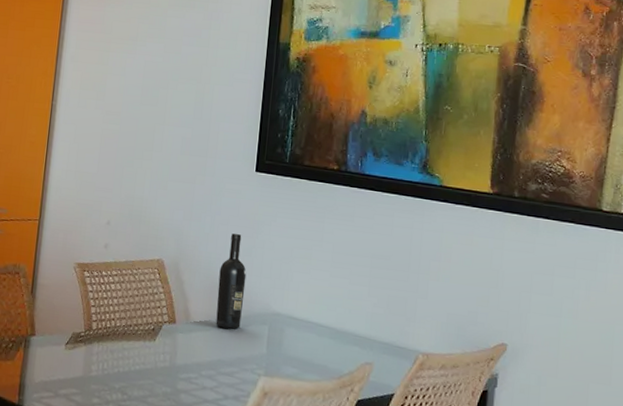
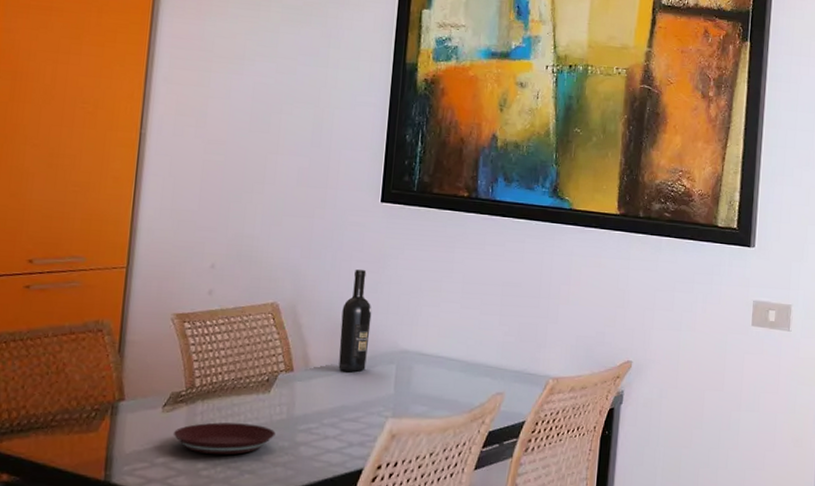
plate: none [73,362,160,395] -> present [173,422,276,455]

